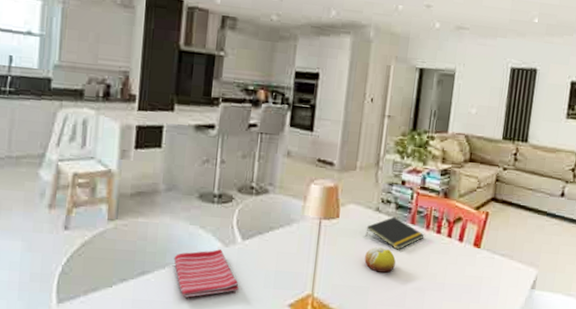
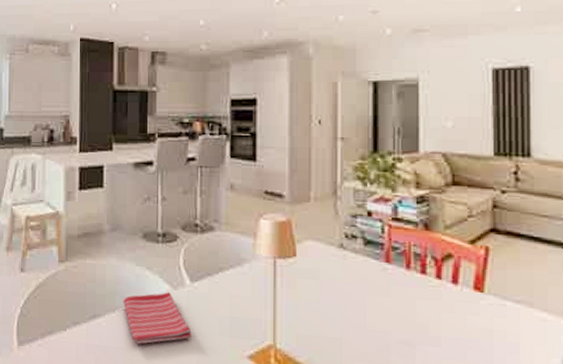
fruit: present [364,246,396,273] -> none [332,290,371,322]
notepad: present [365,216,425,250] -> none [330,254,405,294]

